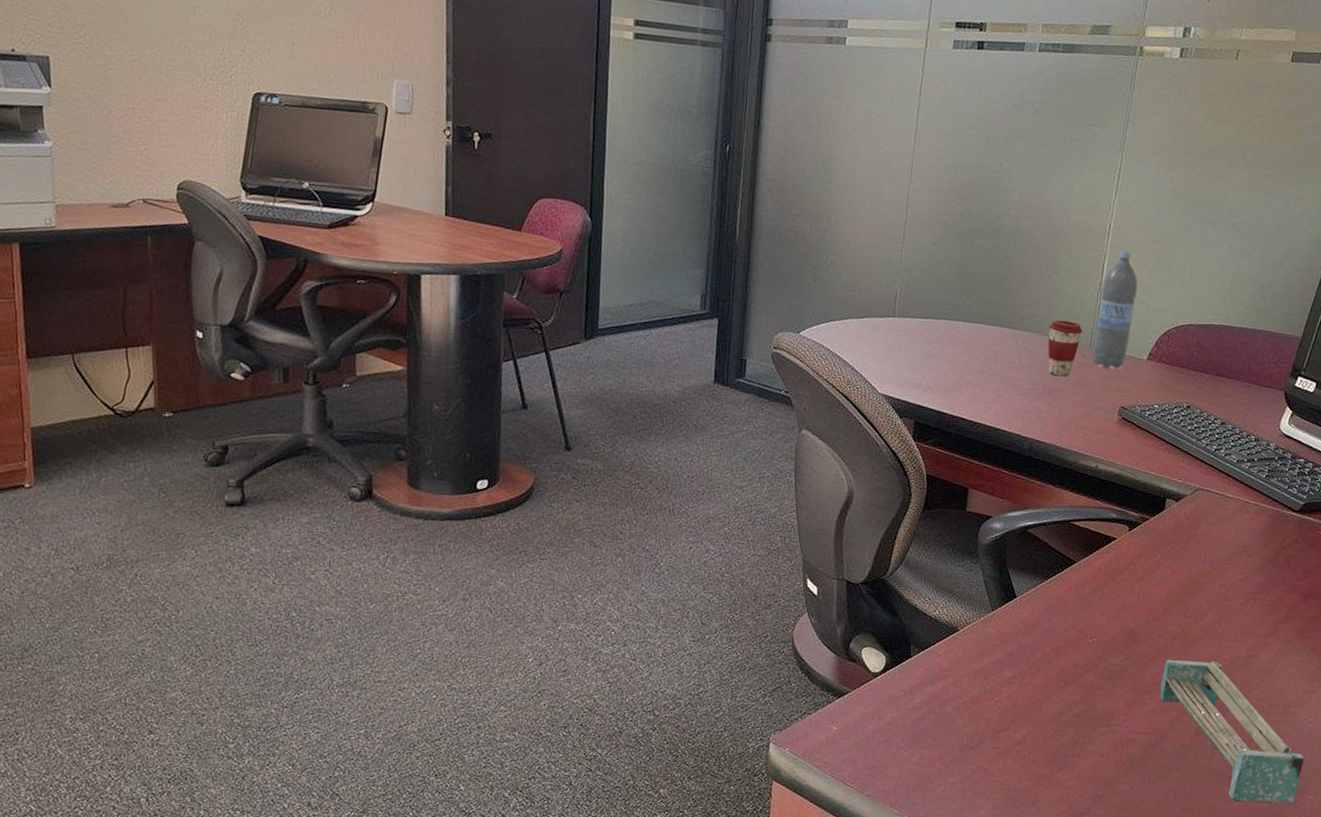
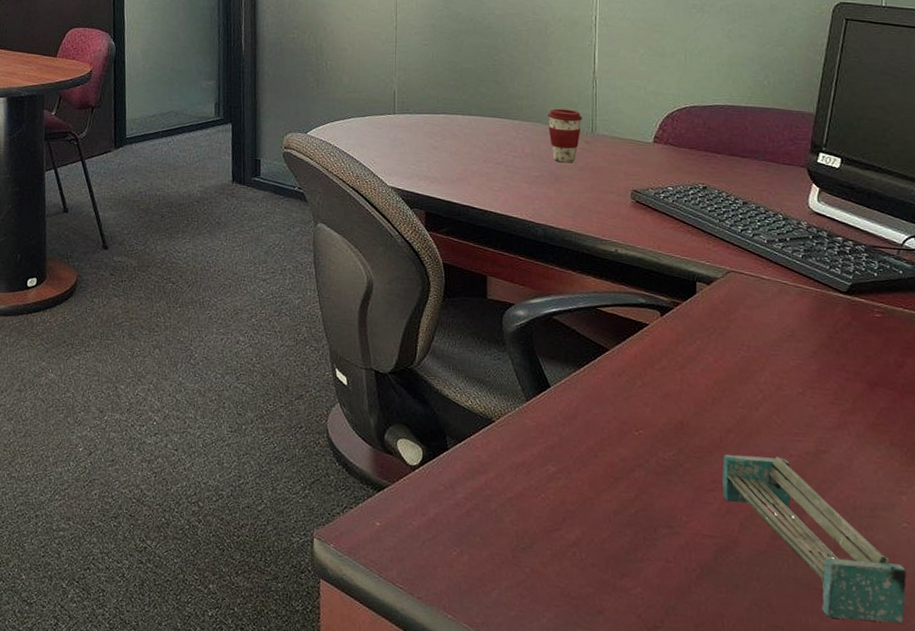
water bottle: present [1092,251,1138,369] -> none [595,40,632,153]

